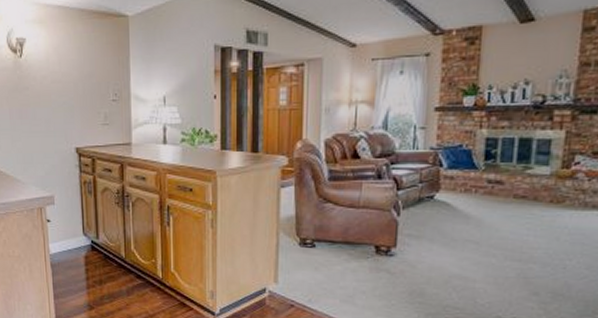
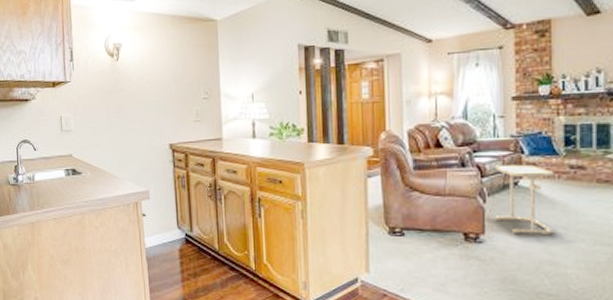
side table: none [408,177,471,249] -> present [494,164,554,234]

